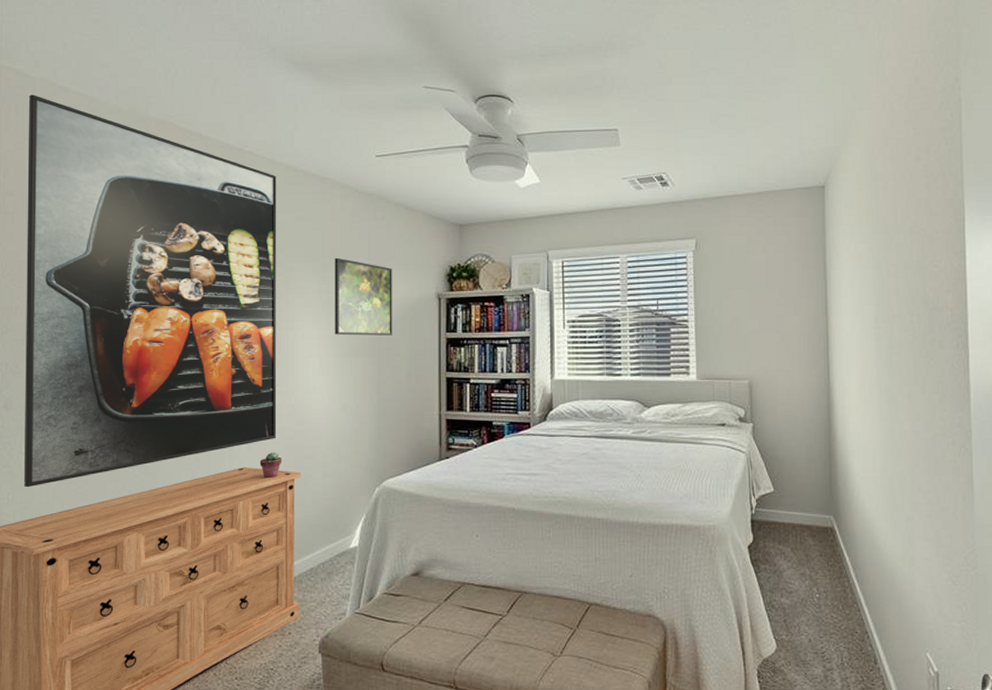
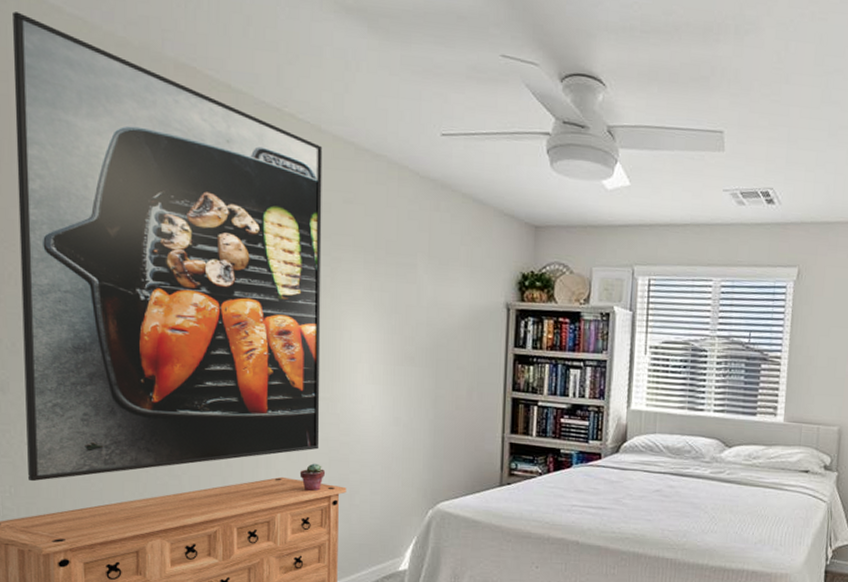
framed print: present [335,257,392,336] -> none [387,251,456,346]

